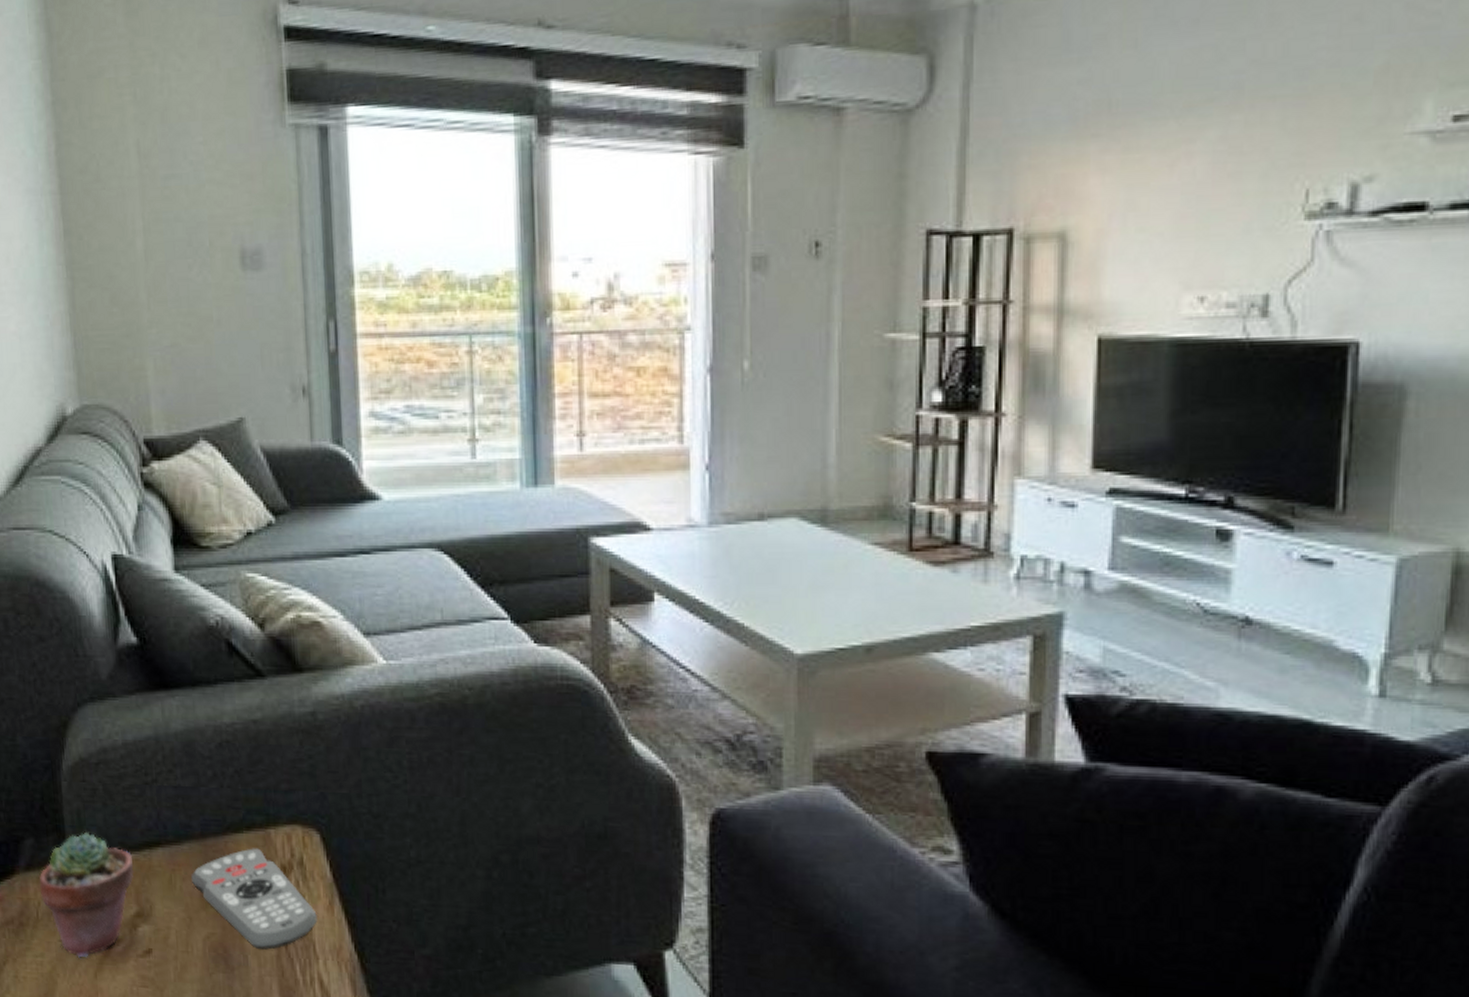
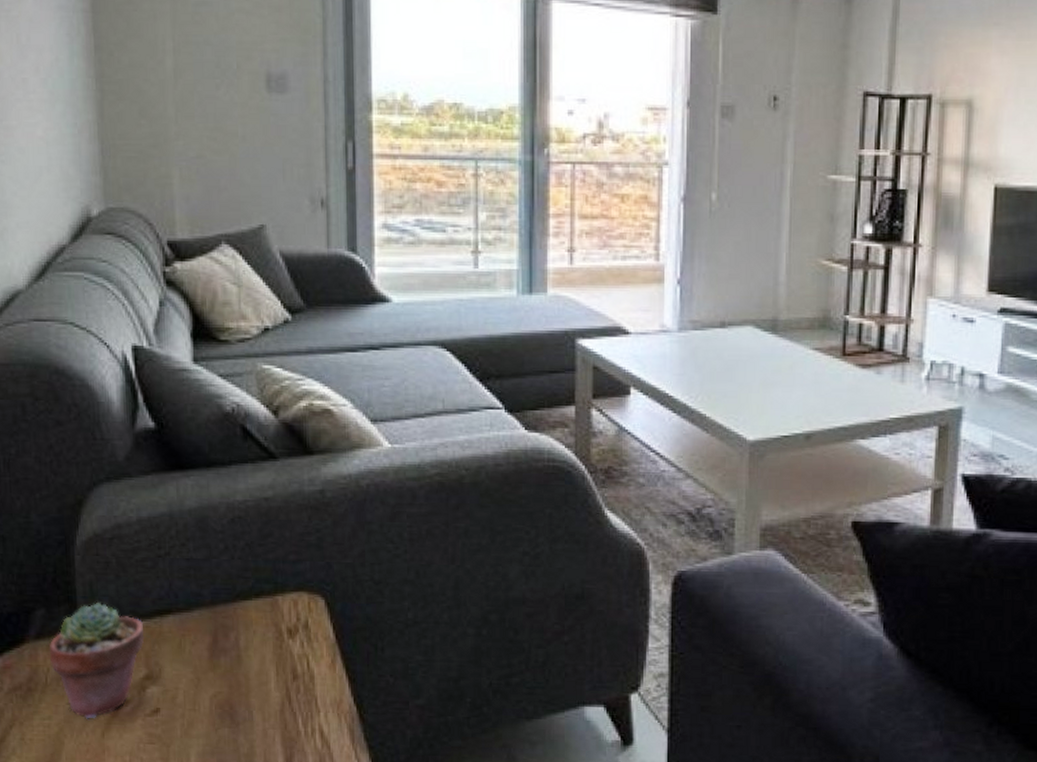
remote control: present [191,848,317,950] -> none [201,613,320,705]

